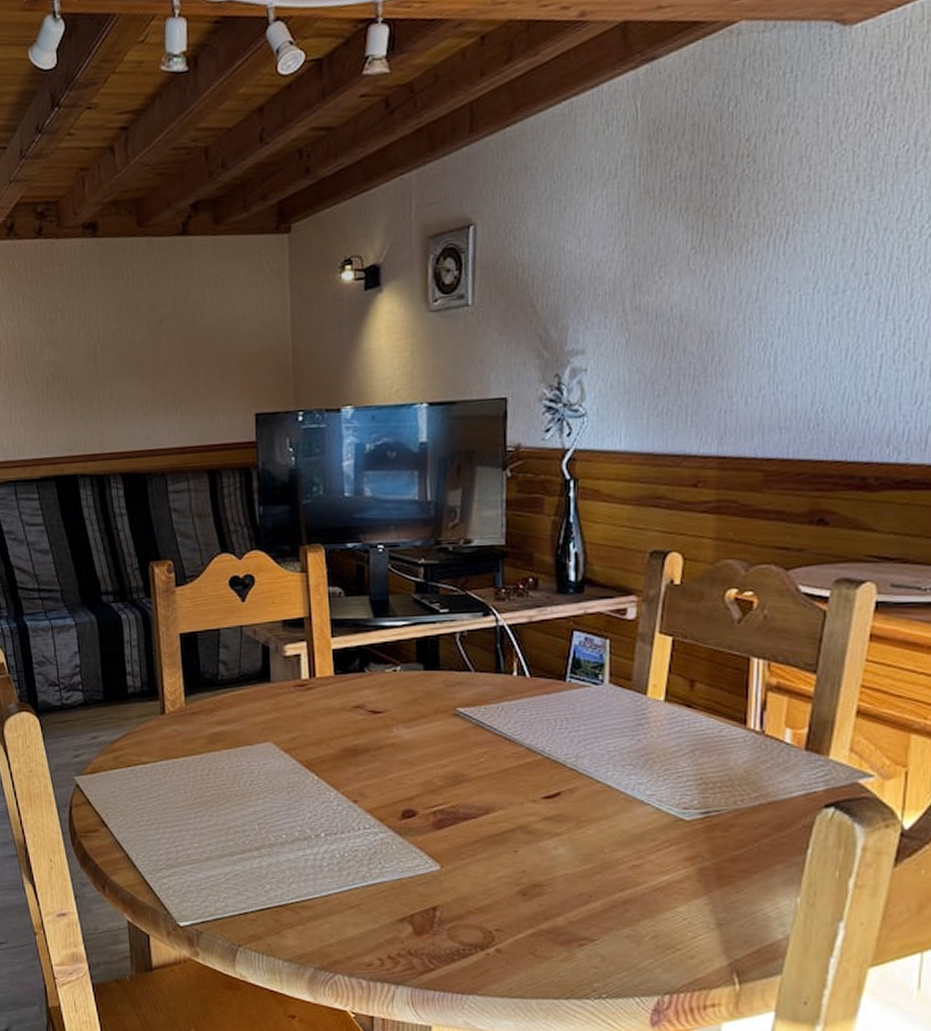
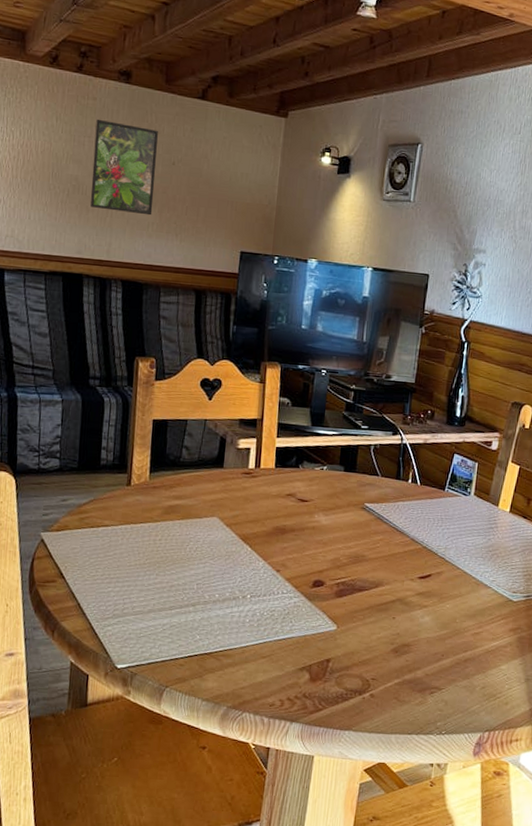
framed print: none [66,285,145,394] -> present [90,119,158,216]

